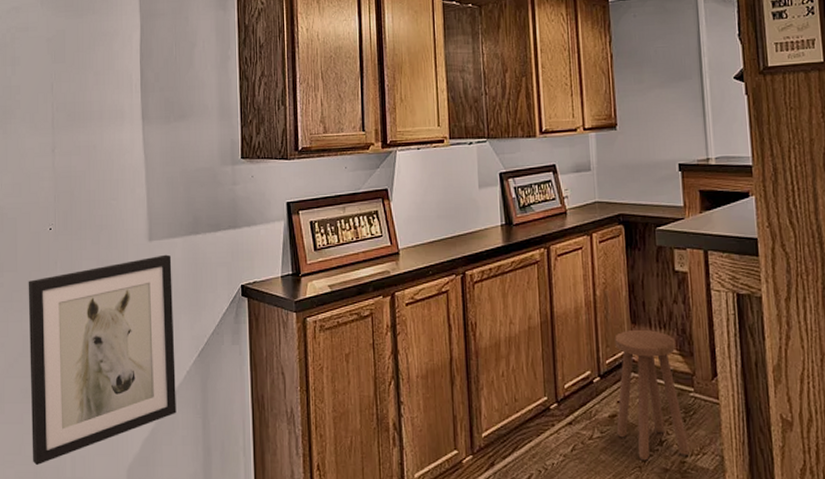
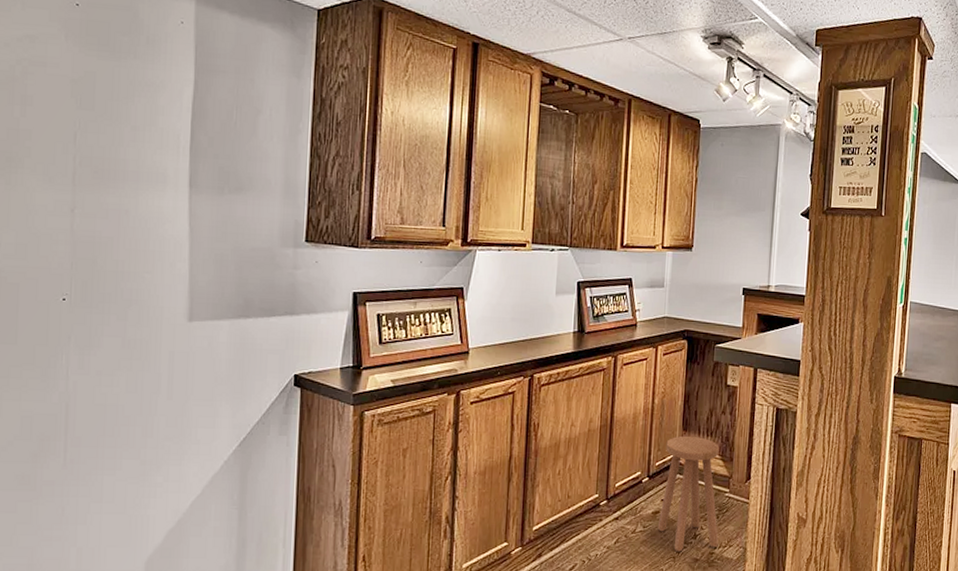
wall art: present [28,254,176,466] -> none [26,337,215,558]

